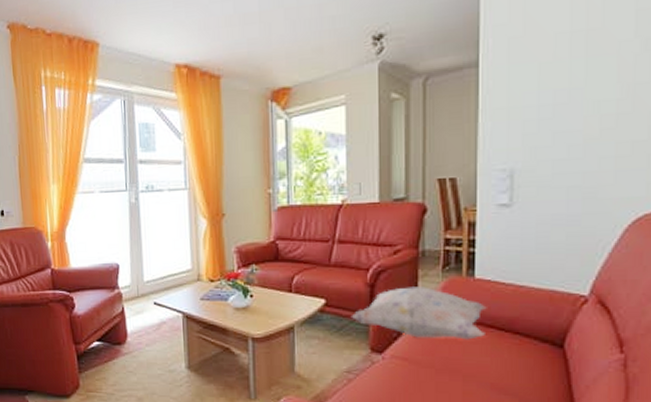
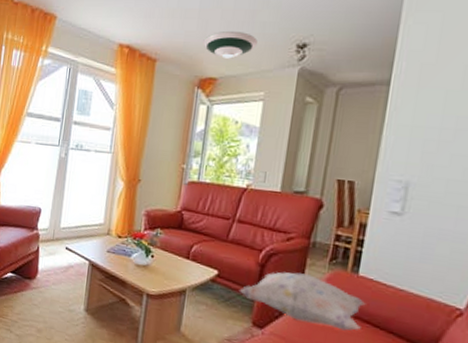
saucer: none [269,30,329,64] -> present [202,30,257,59]

